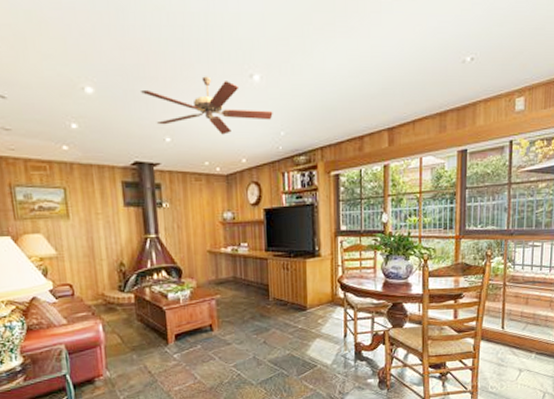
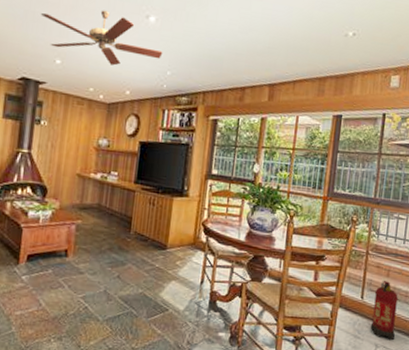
fire extinguisher: none [513,309,539,364] -> present [370,281,399,341]

